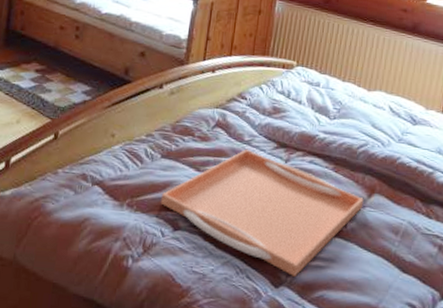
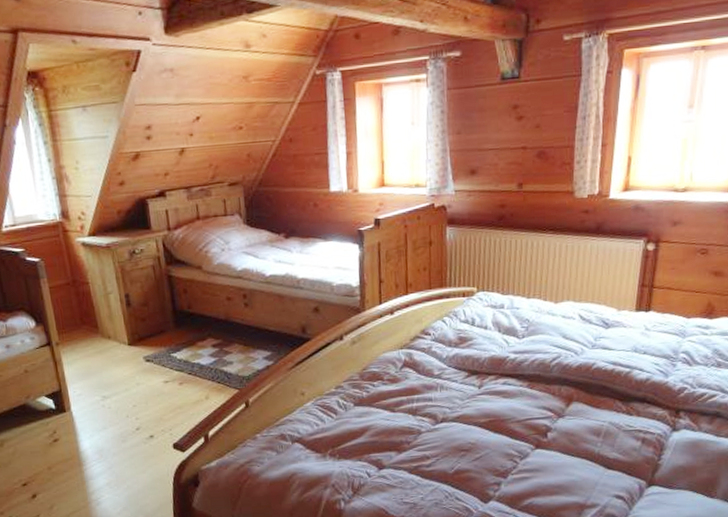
serving tray: present [160,148,364,277] -> none [360,382,562,491]

